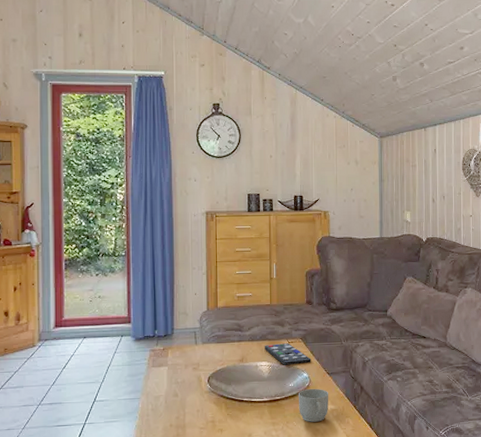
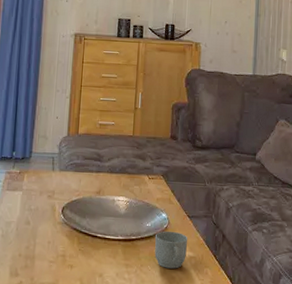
remote control: present [264,343,311,366] -> none [123,178,172,204]

